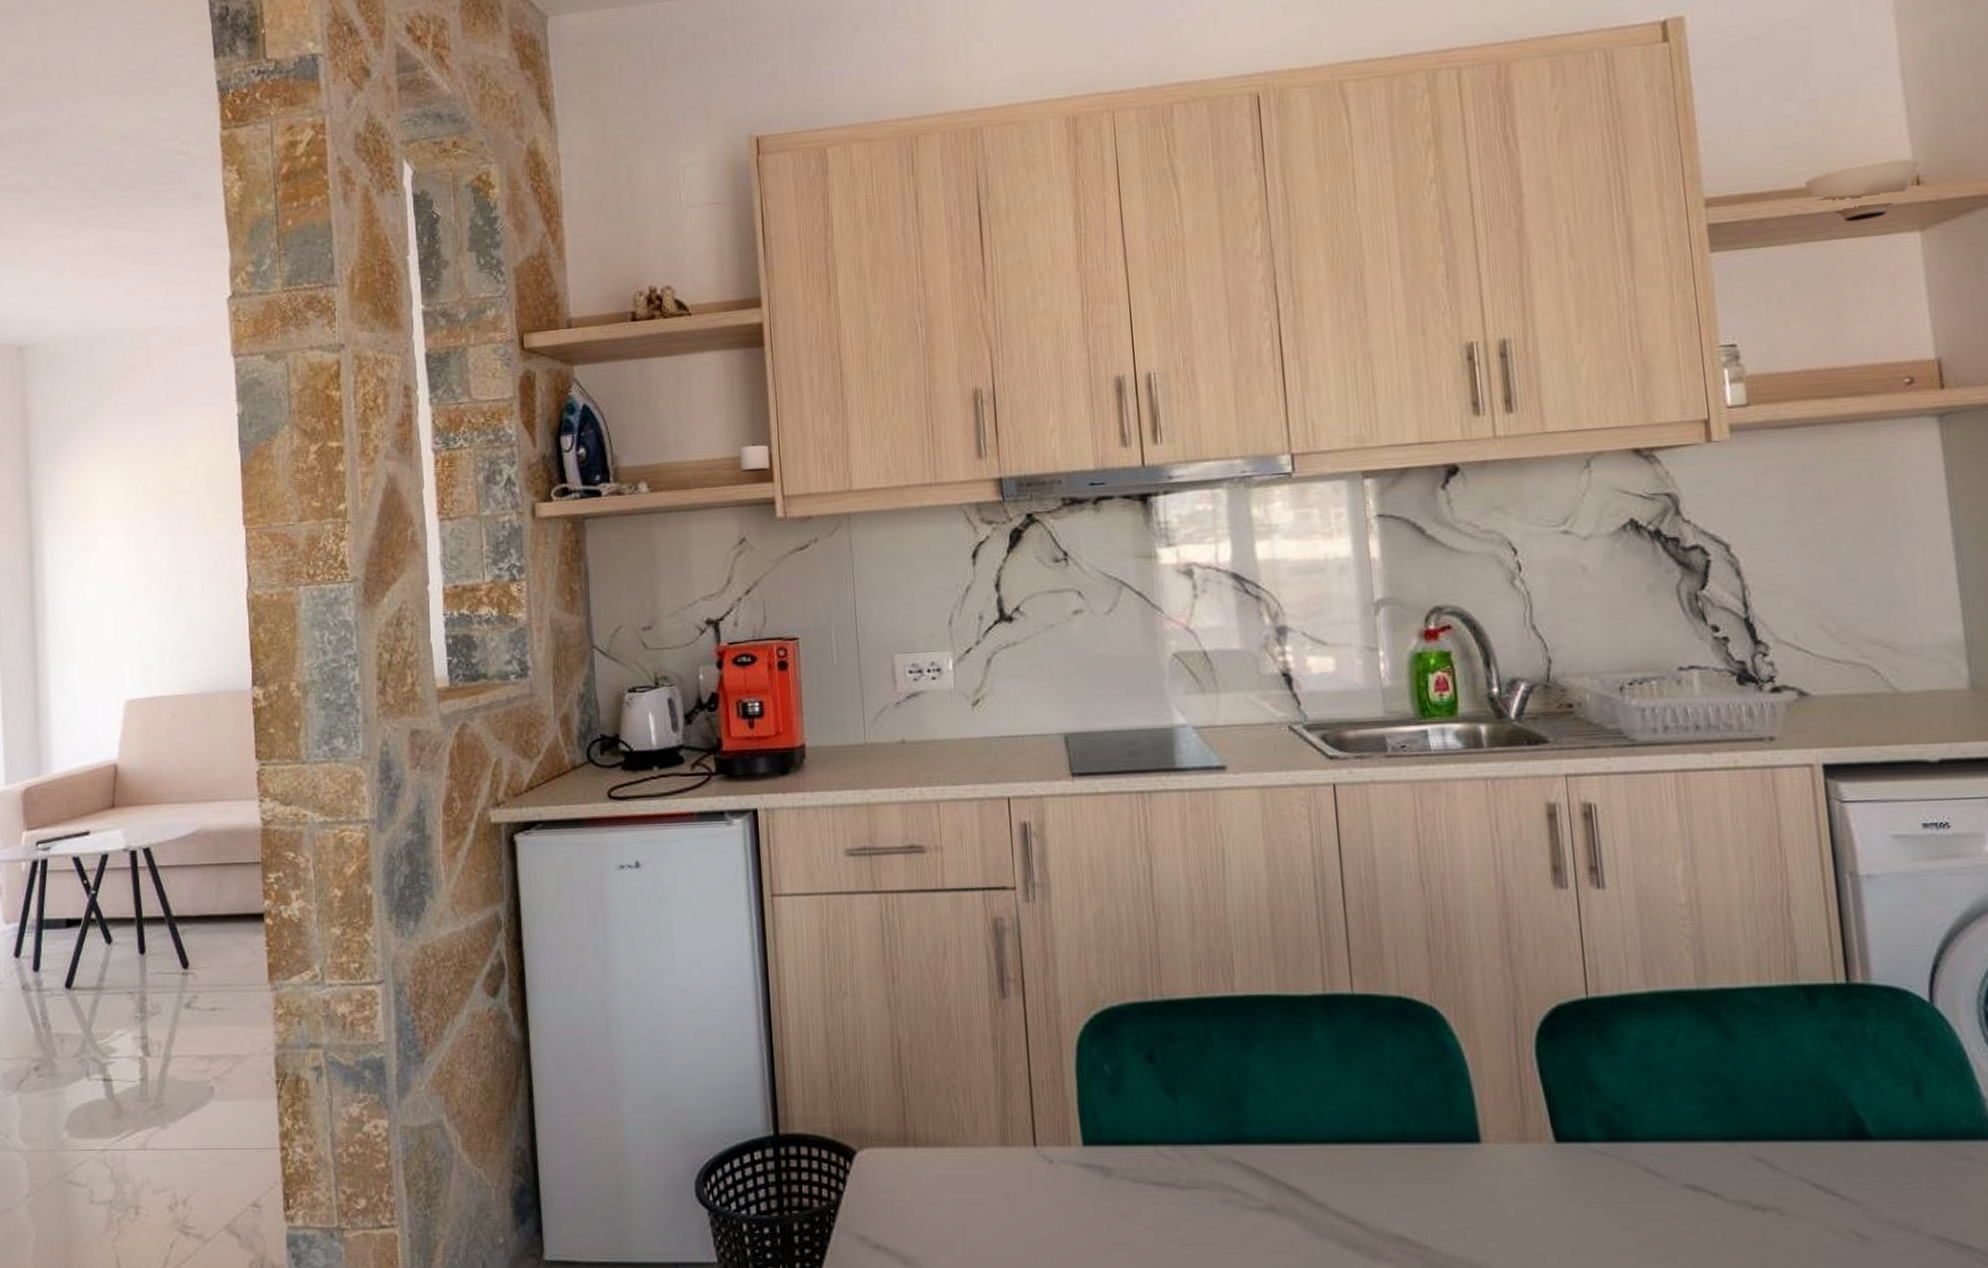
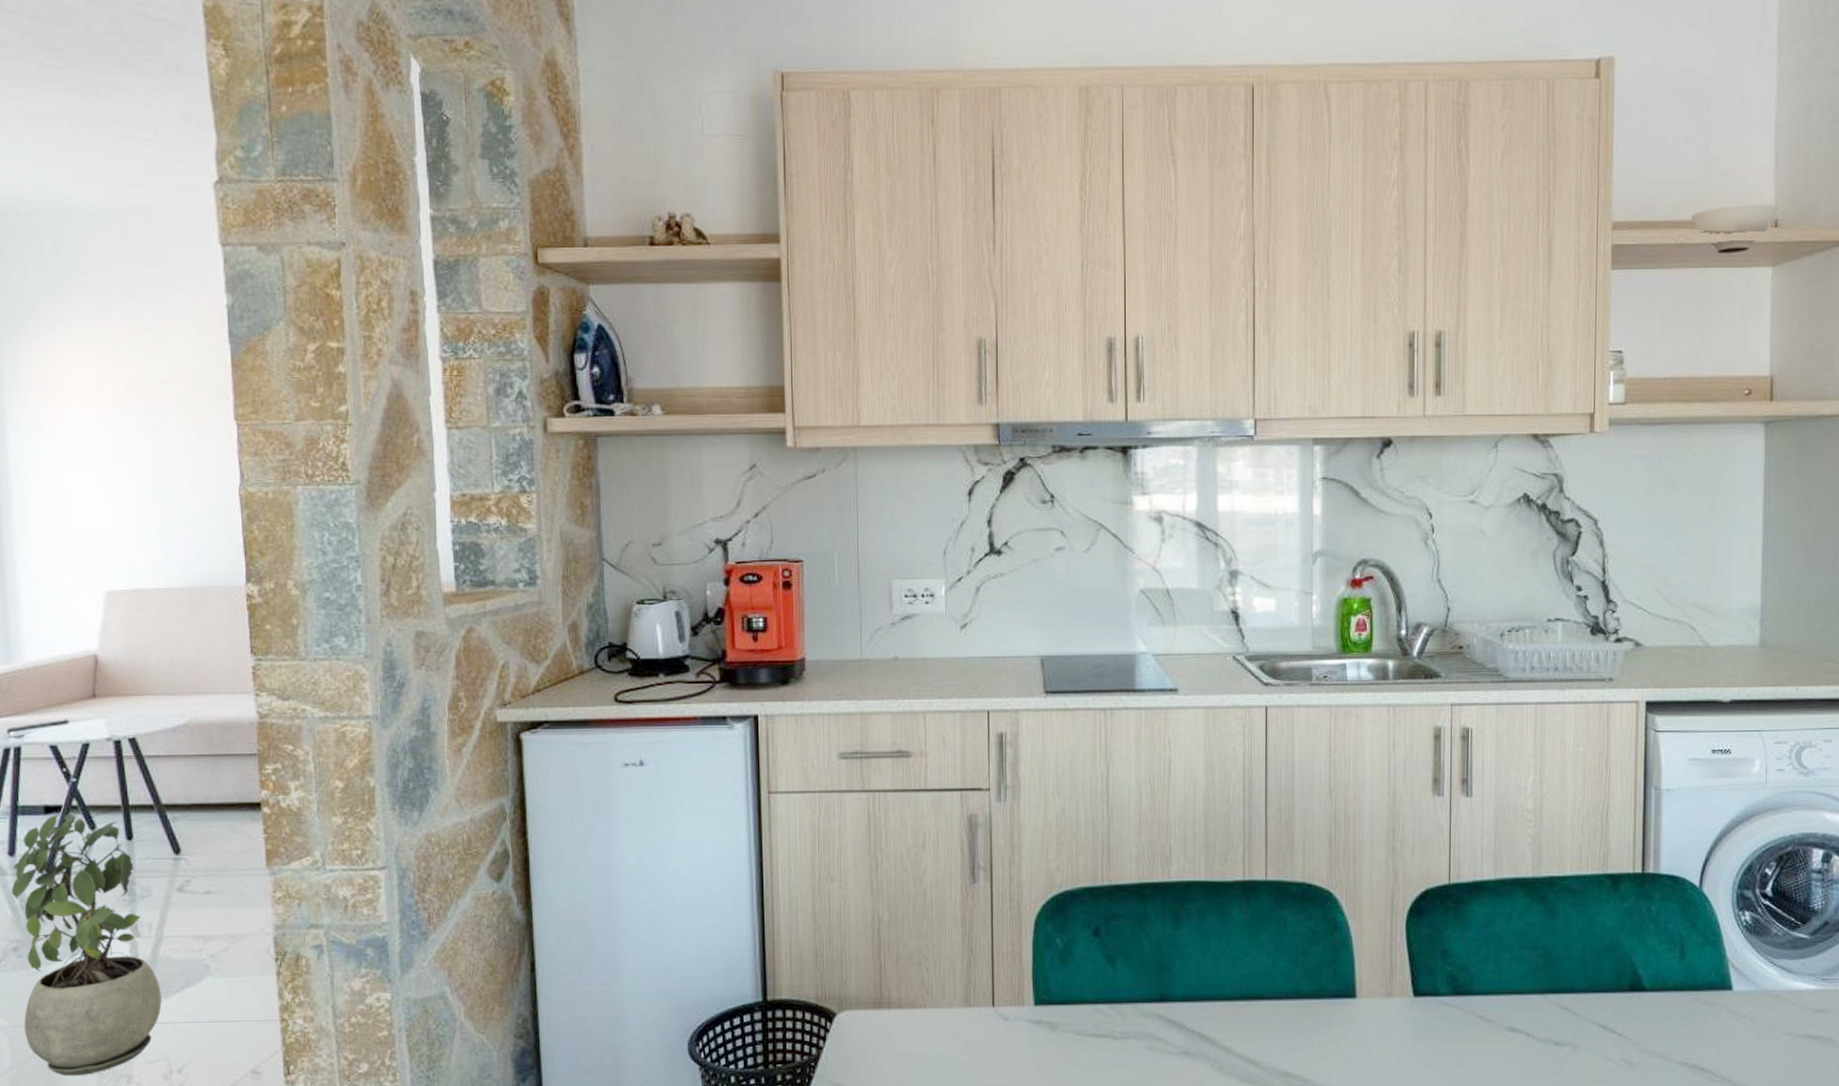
potted plant: none [34,927,169,1205] -> present [11,813,162,1076]
candle: present [739,443,770,473] -> none [753,375,782,402]

